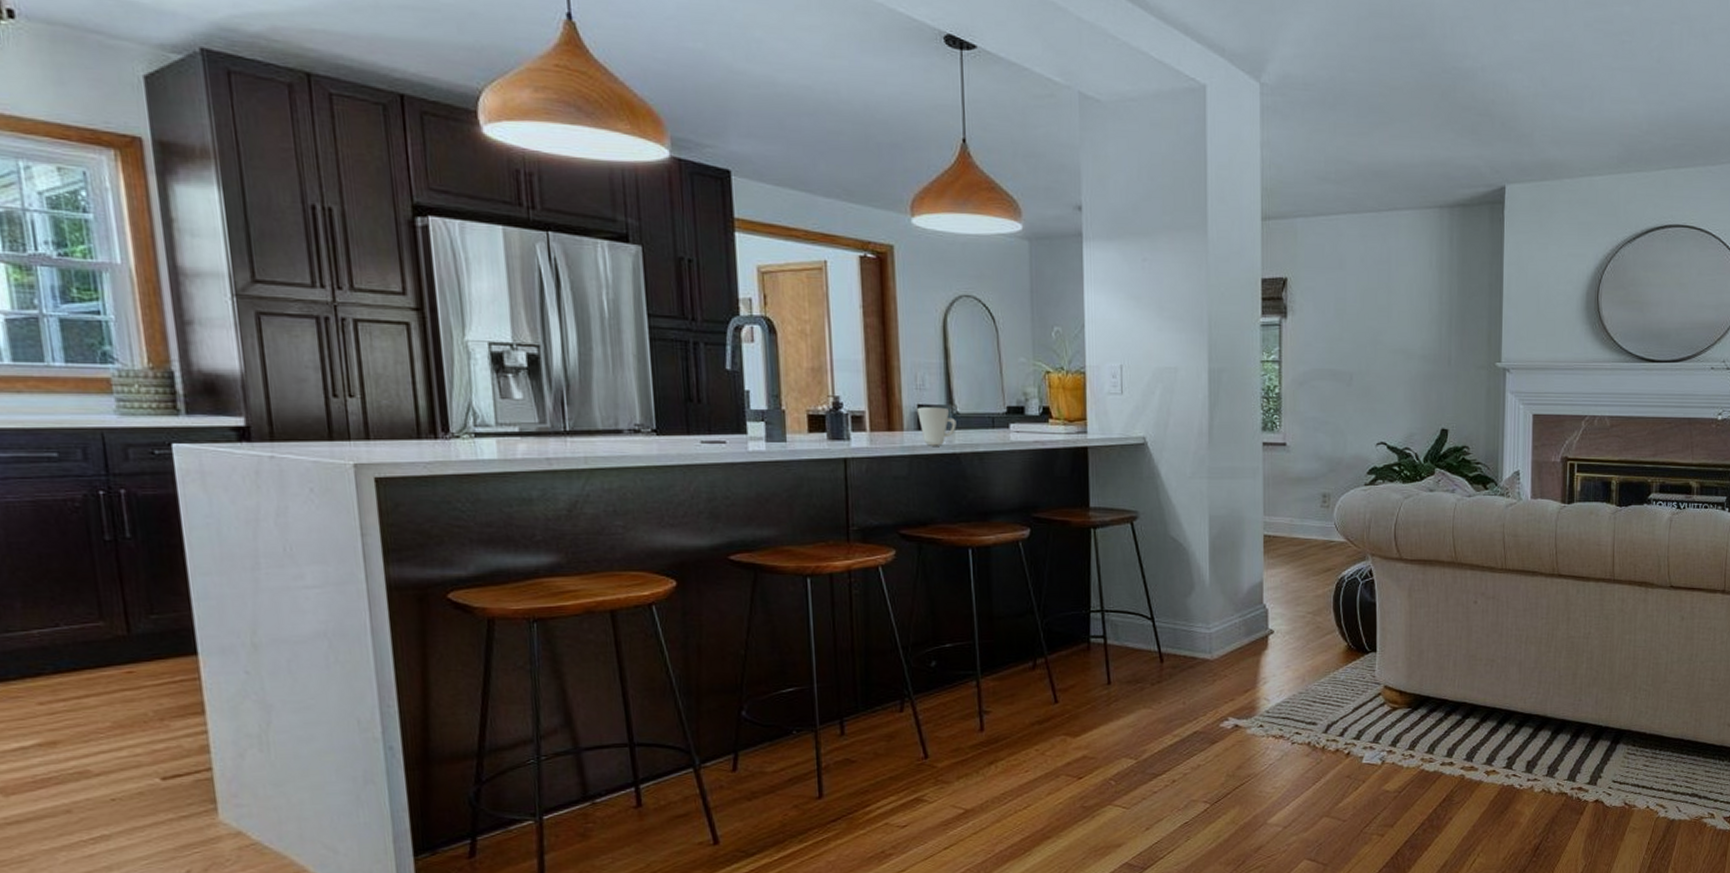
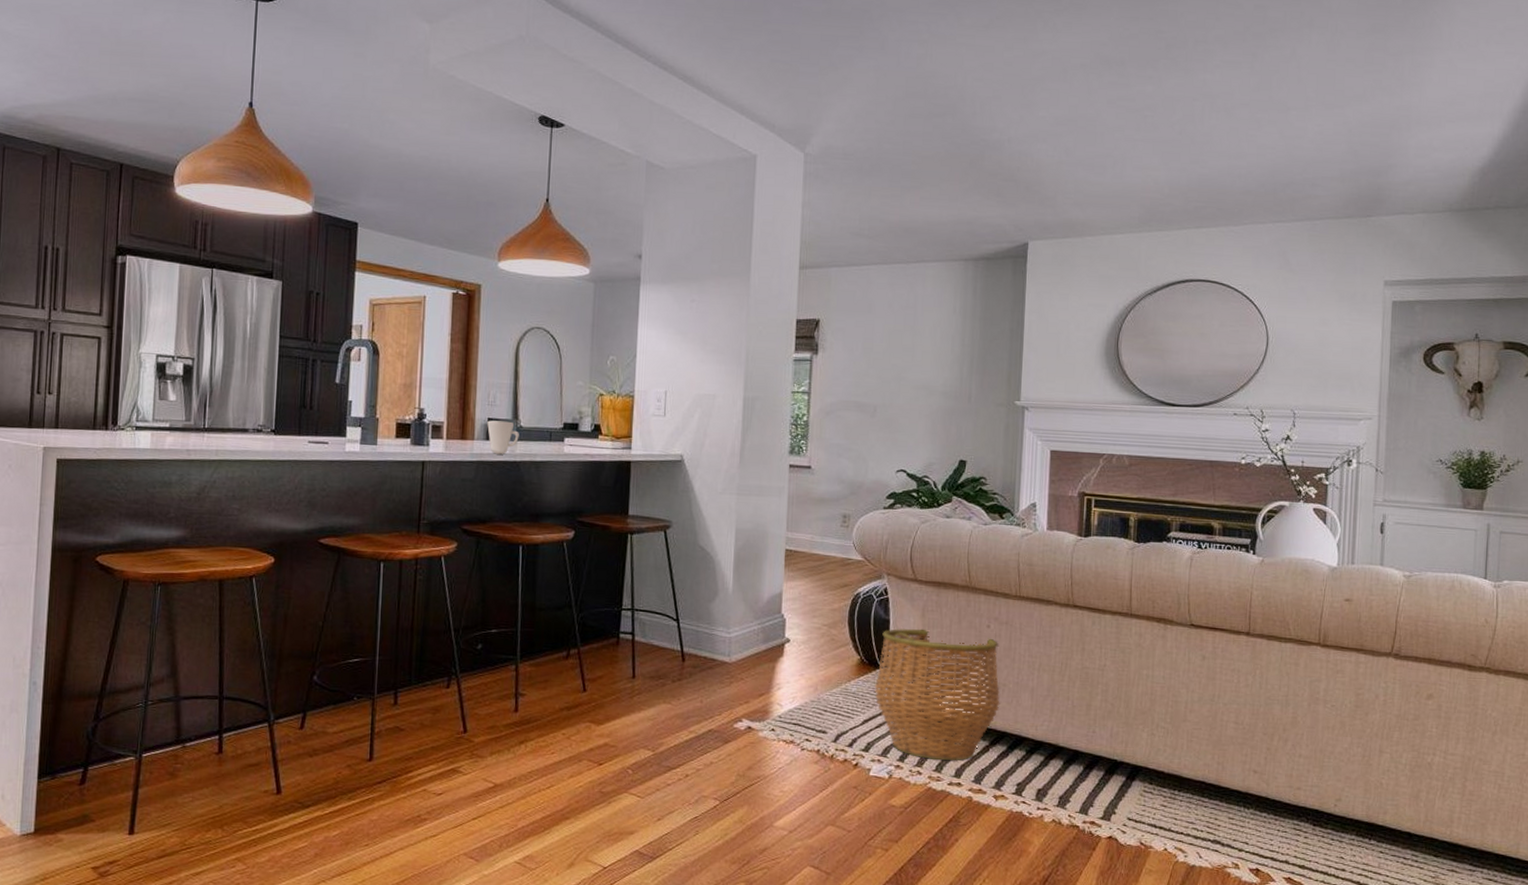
basket: none [1362,610,1489,742] -> present [874,628,1000,761]

